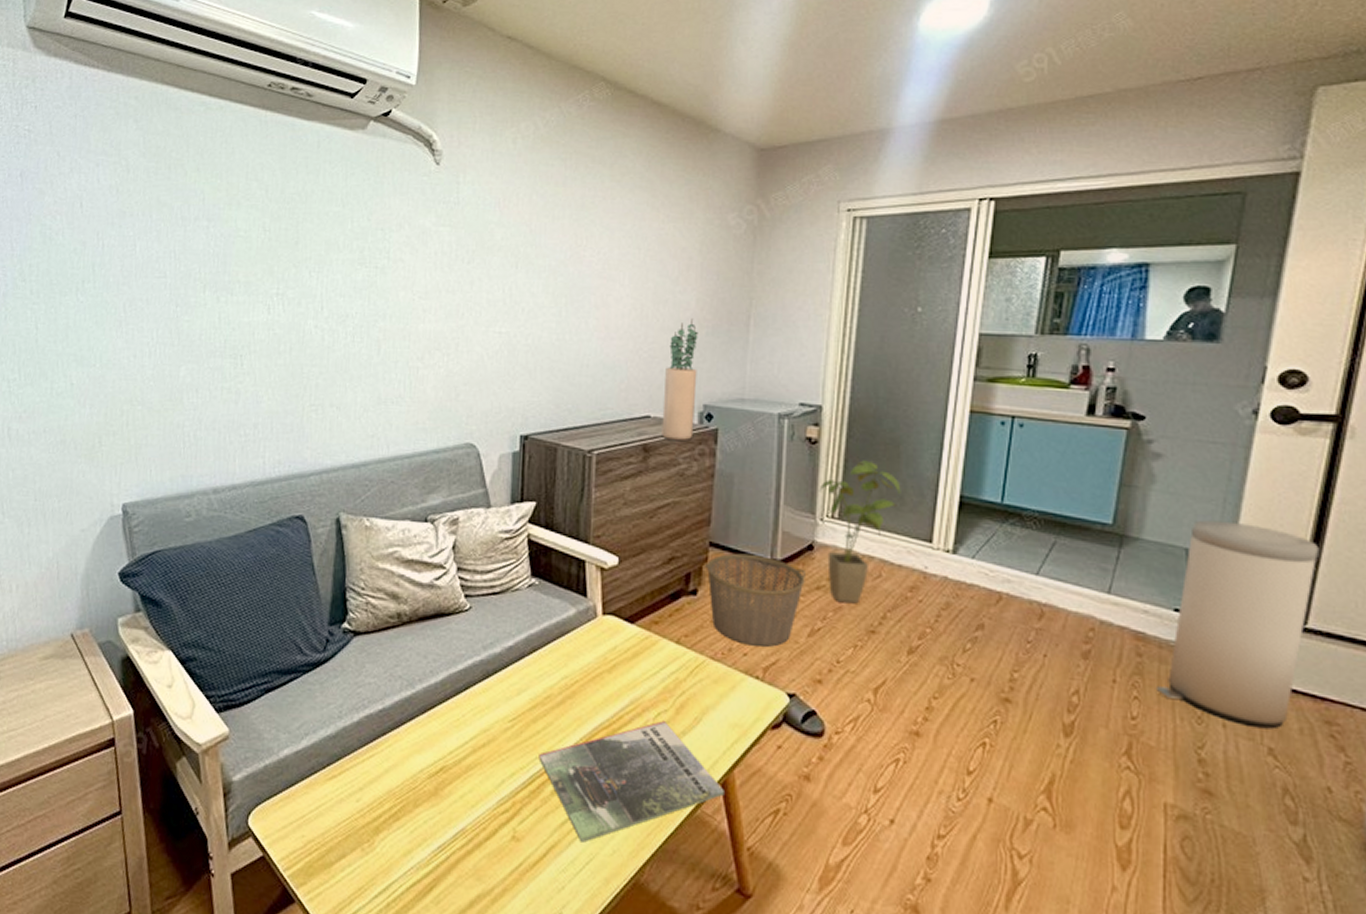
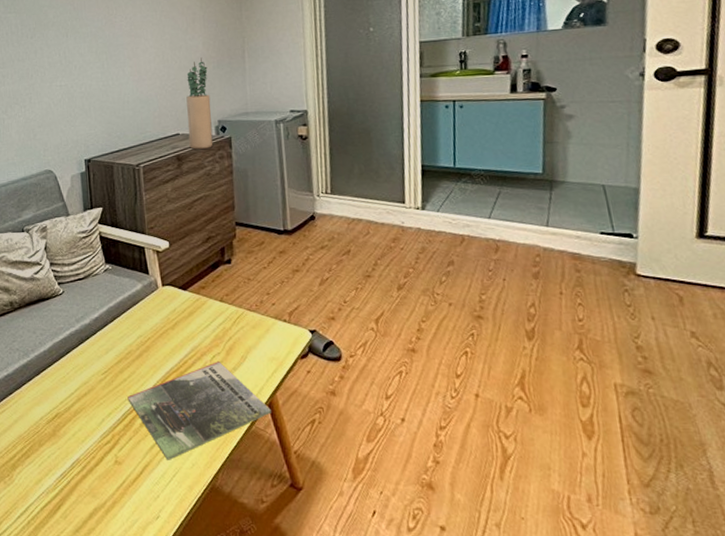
basket: present [706,553,805,647] -> none [235,227,312,297]
house plant: present [818,460,901,604] -> none [313,147,376,257]
pedal bin: present [1155,520,1322,729] -> none [594,160,711,318]

